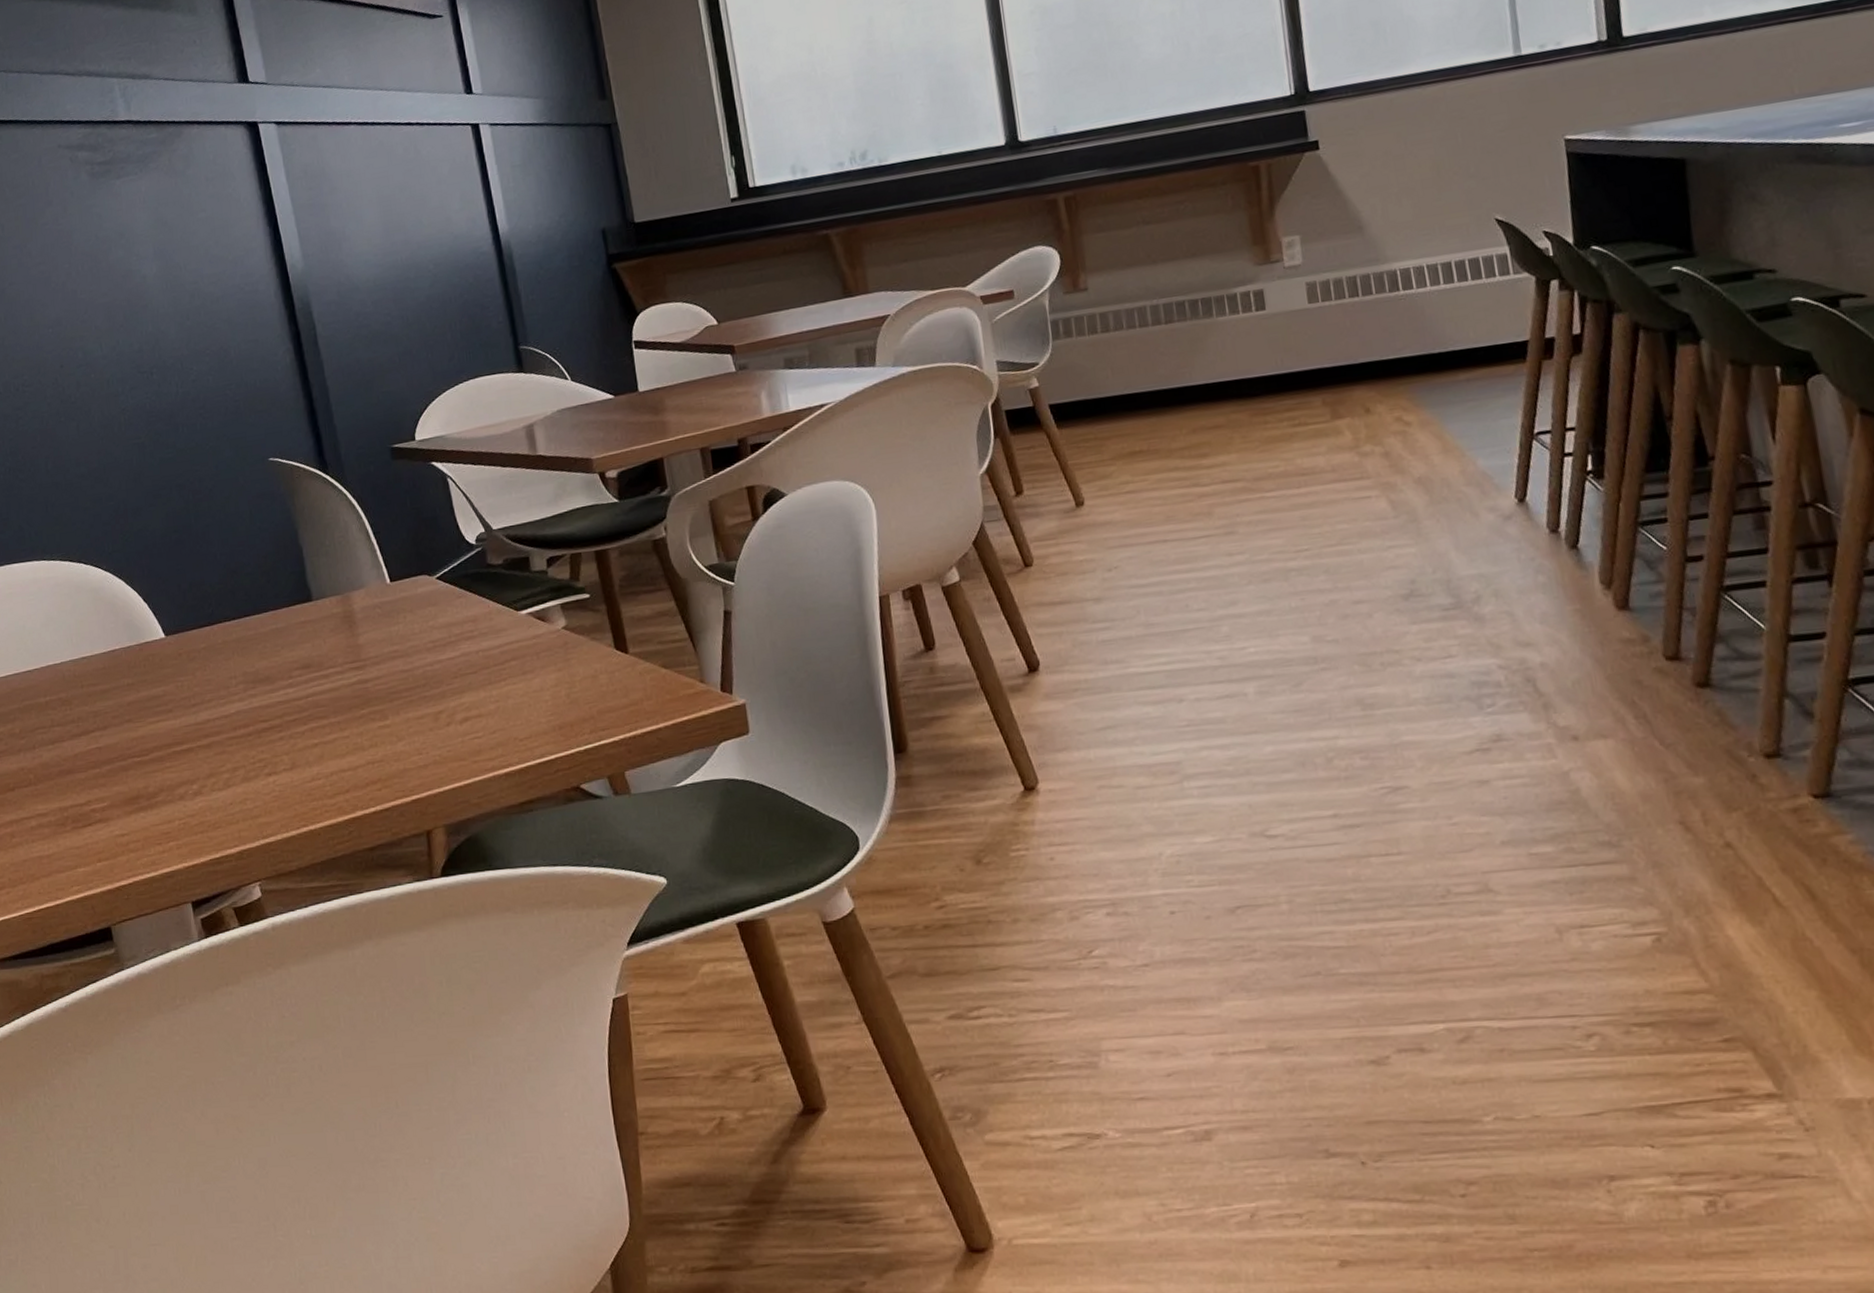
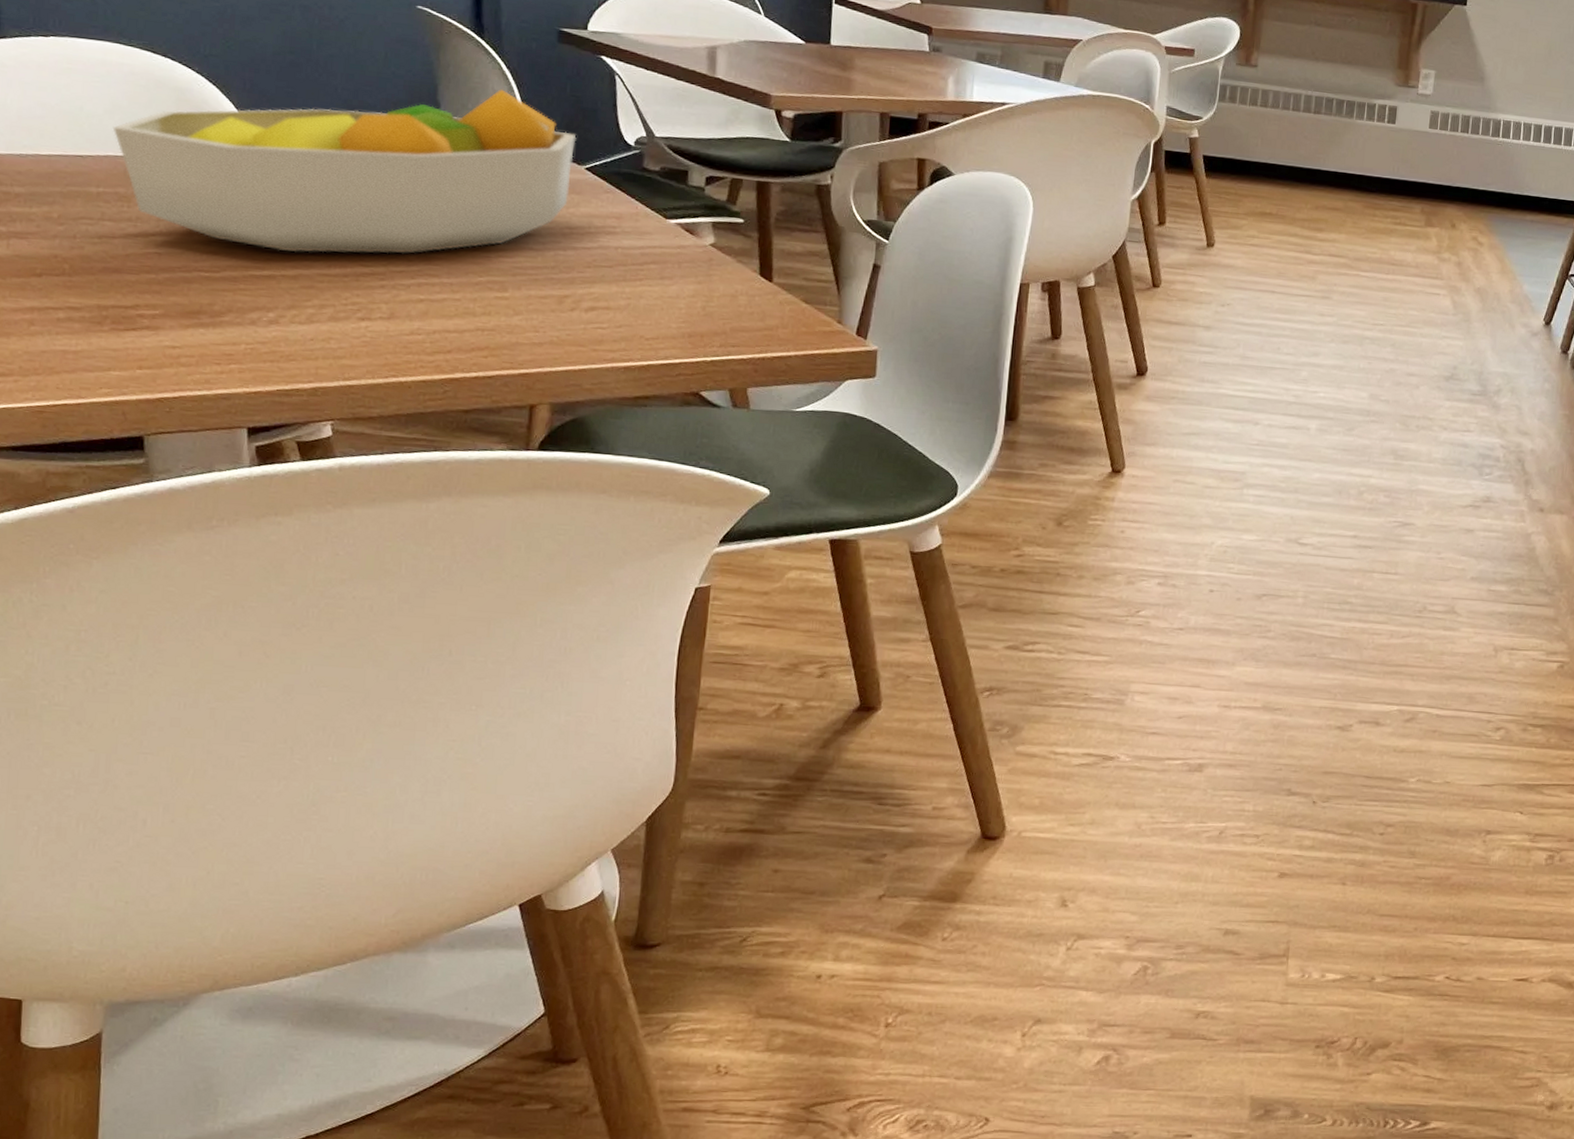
fruit bowl: none [49,519,426,724] -> present [112,89,577,254]

